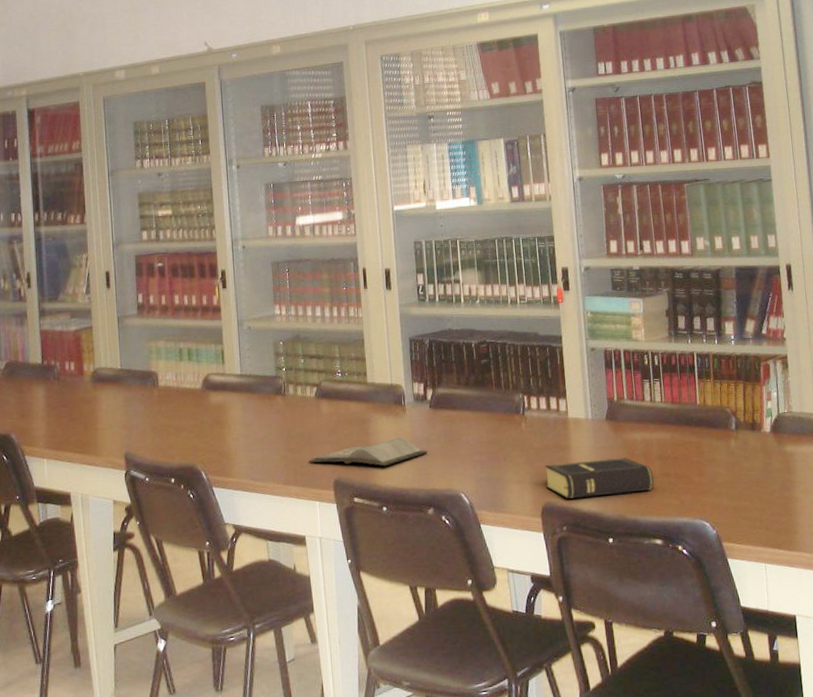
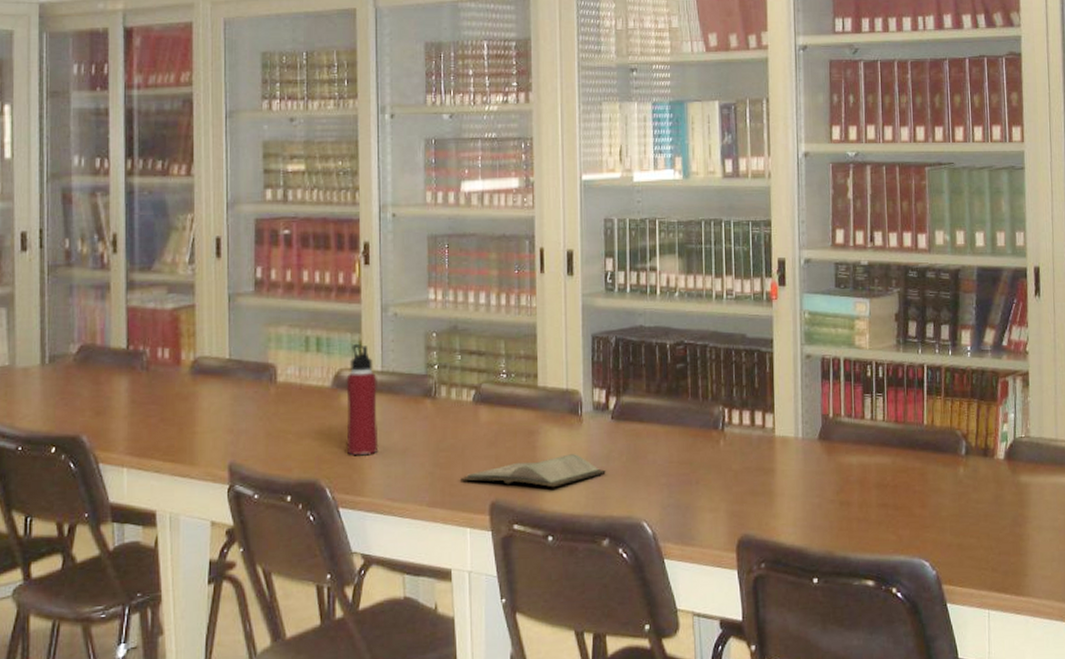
water bottle: none [213,352,242,444] -> present [346,343,379,455]
book: present [544,457,659,499] -> none [743,484,875,532]

